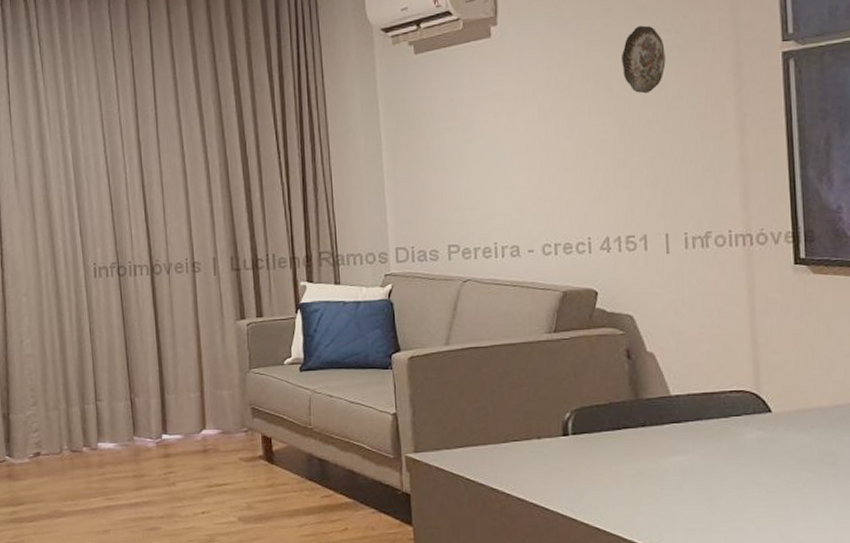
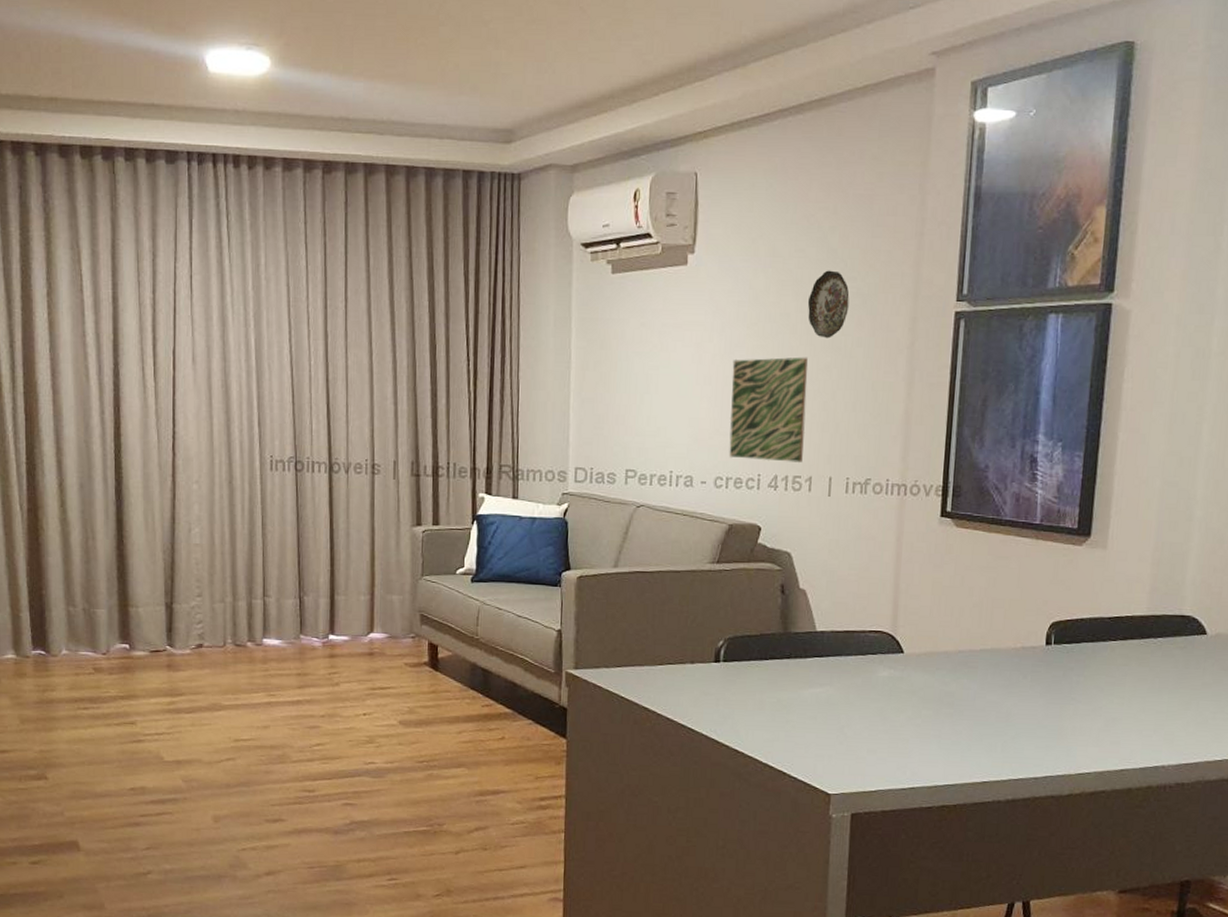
wall art: none [548,114,634,223] -> present [729,357,808,463]

